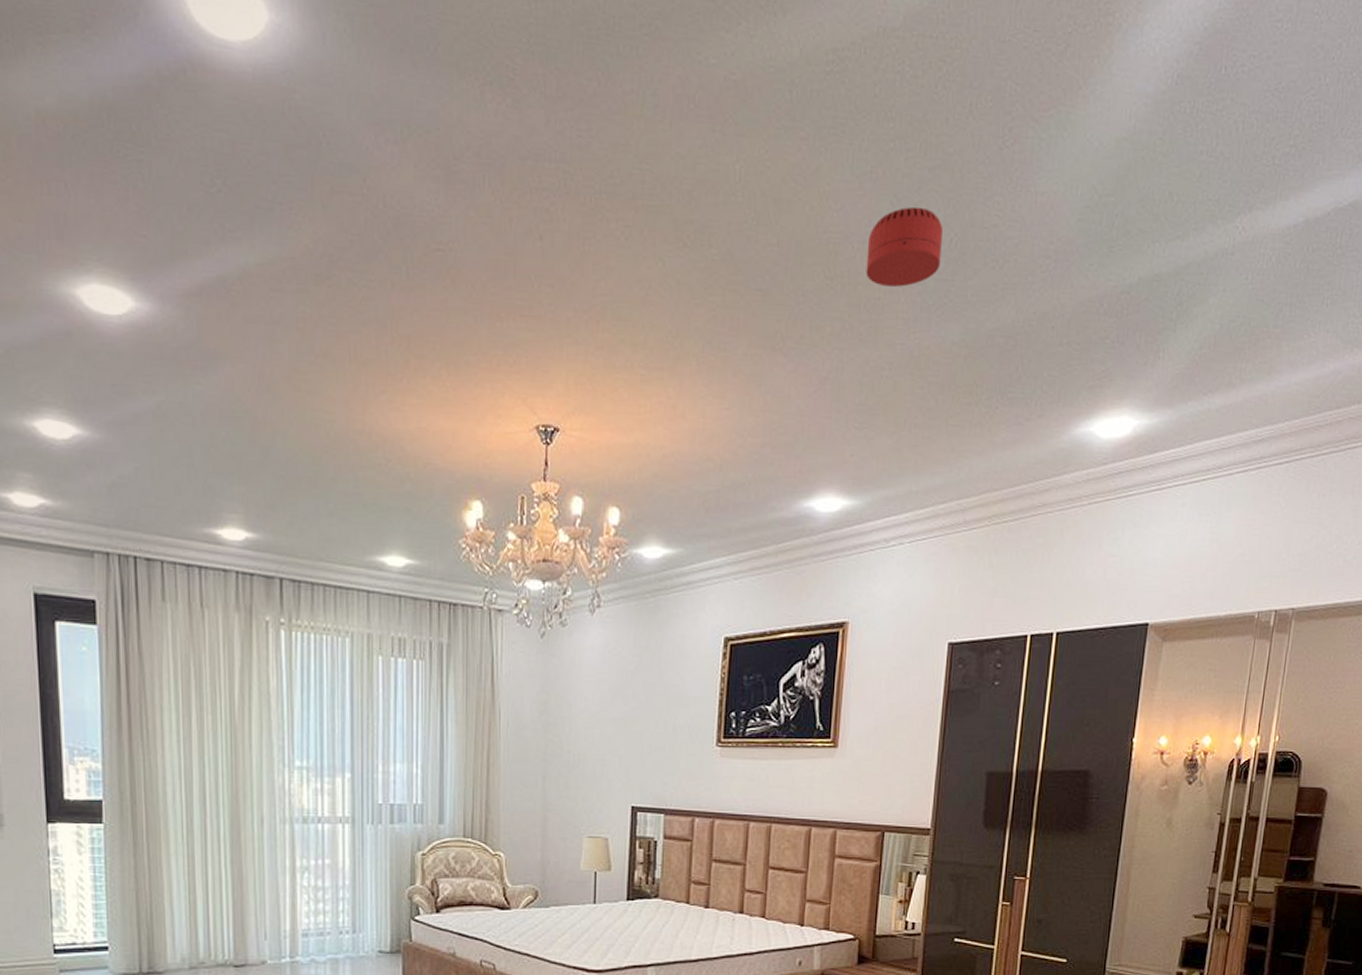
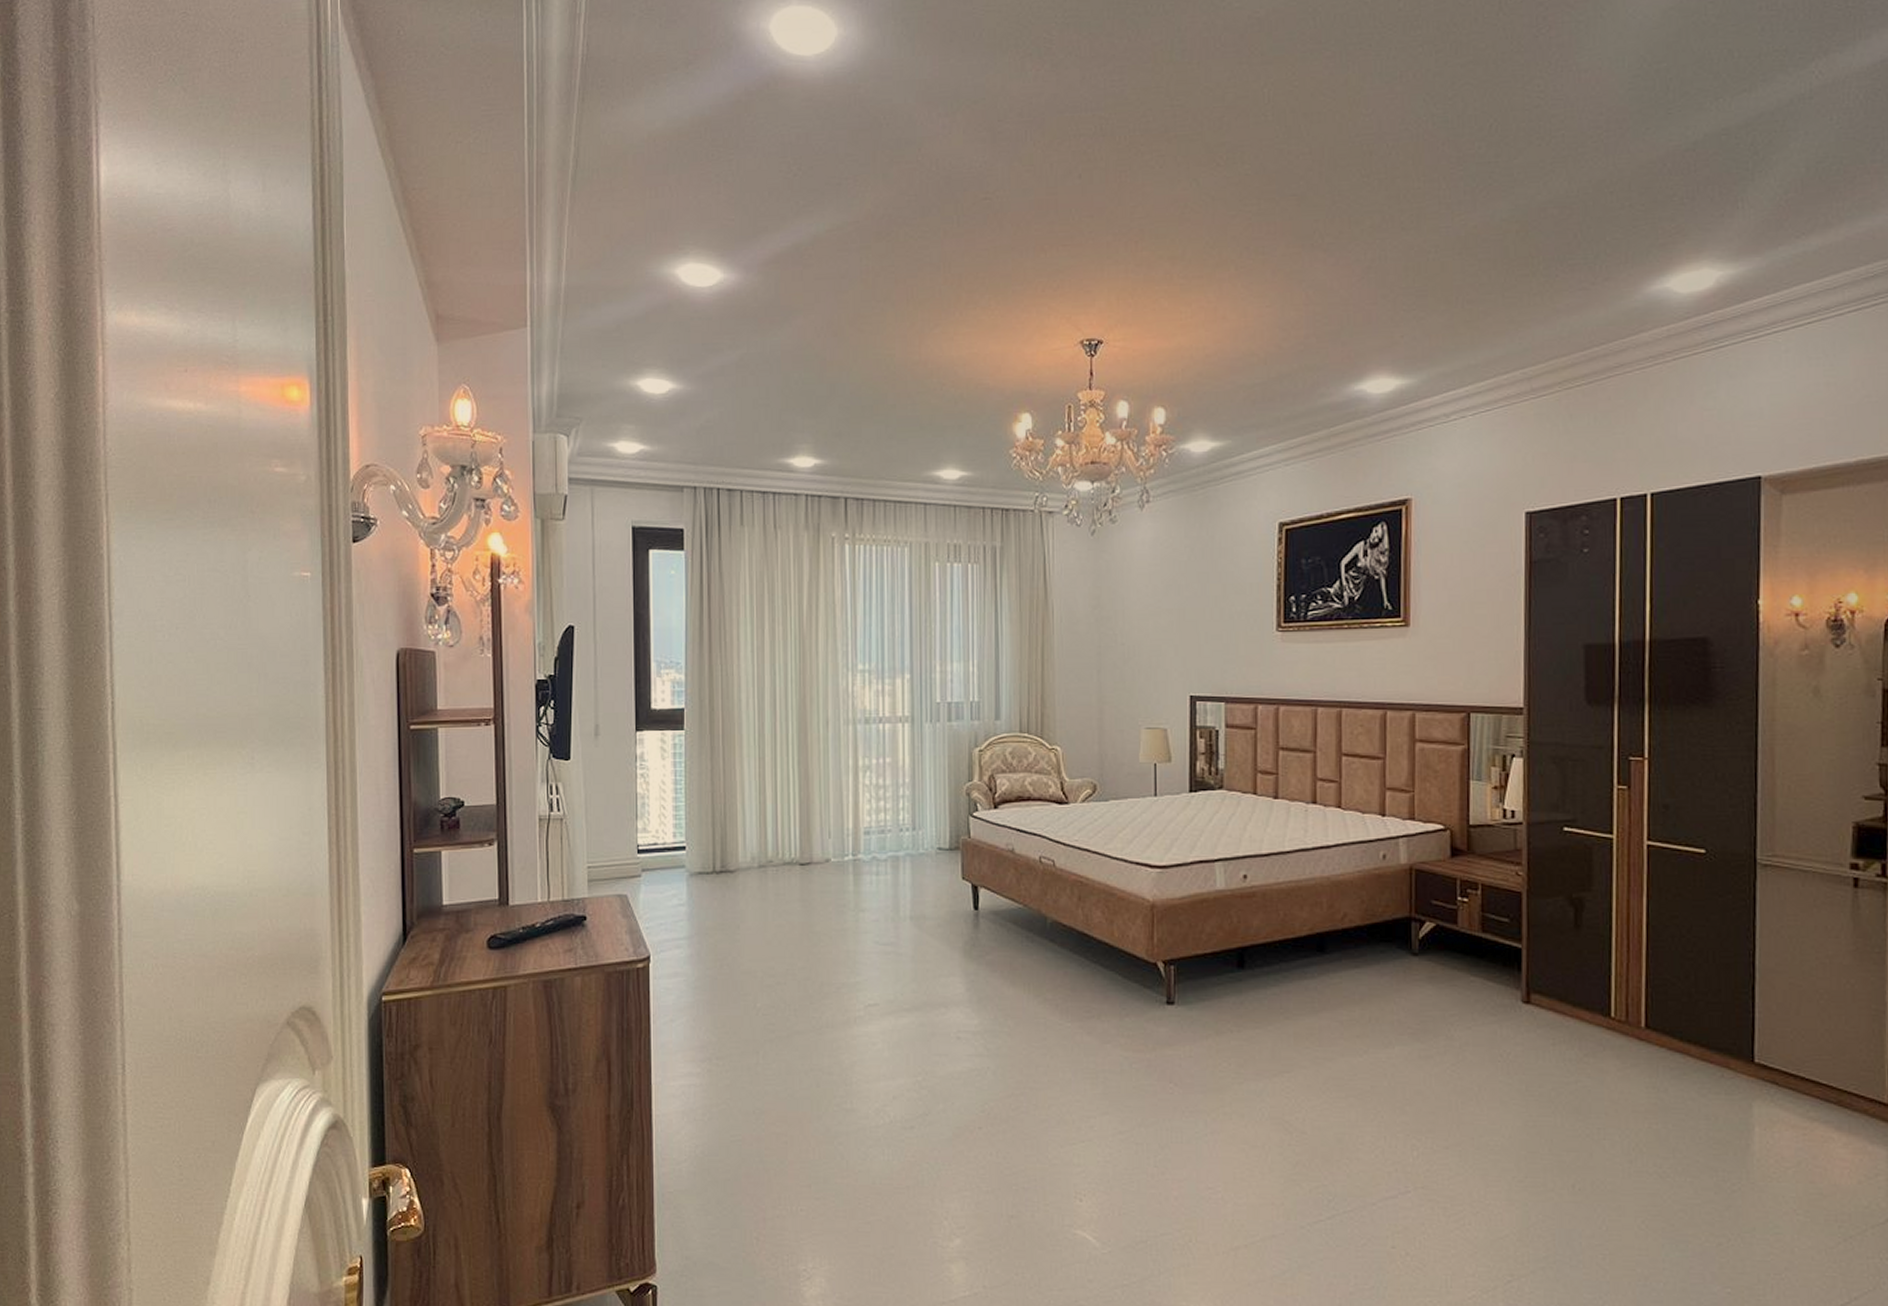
smoke detector: present [865,206,943,287] -> none [1402,100,1482,176]

